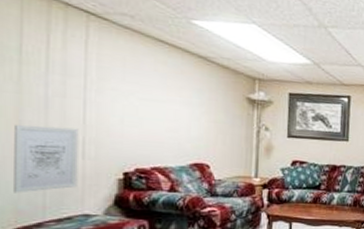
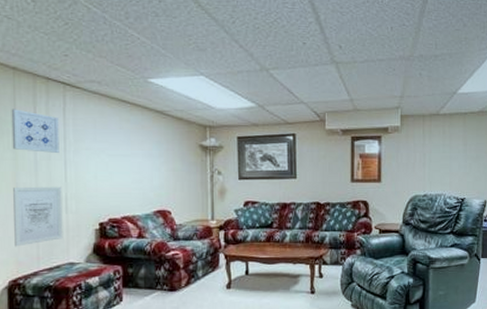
wall art: none [16,33,79,90] -> present [11,109,60,153]

